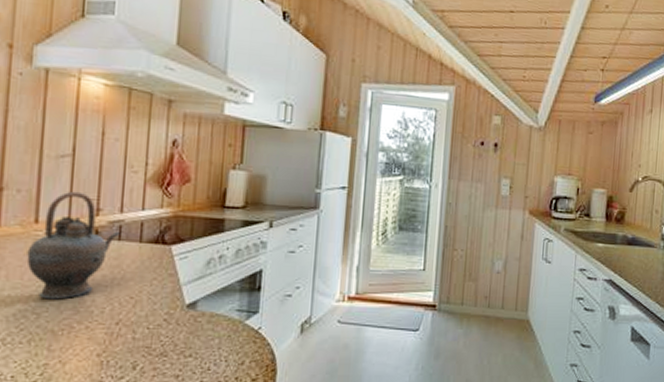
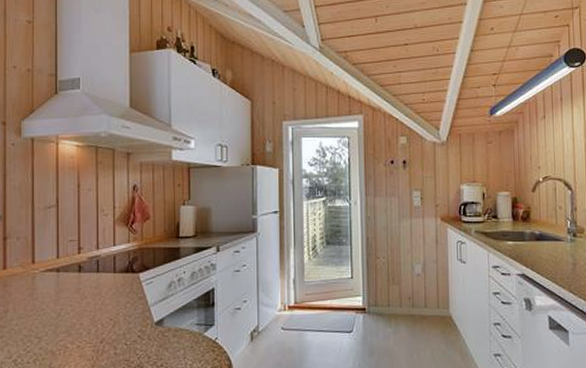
teapot: present [26,191,121,300] -> none [28,235,99,326]

